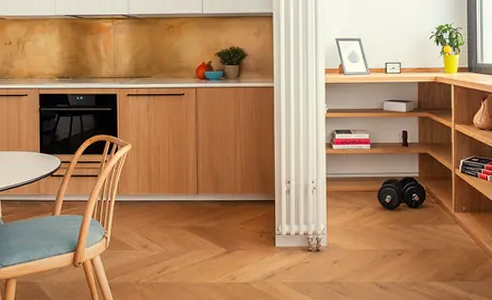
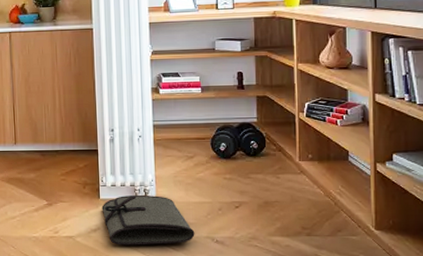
tool roll: none [277,243,361,291] -> present [101,194,195,246]

